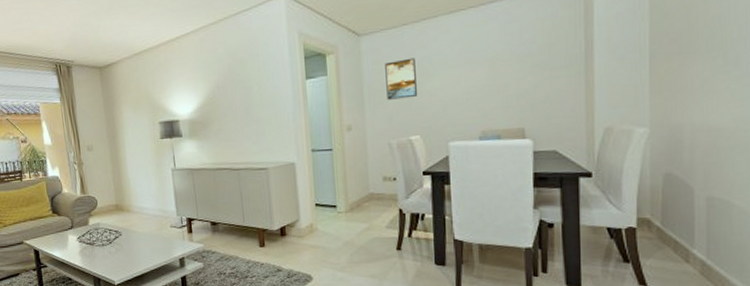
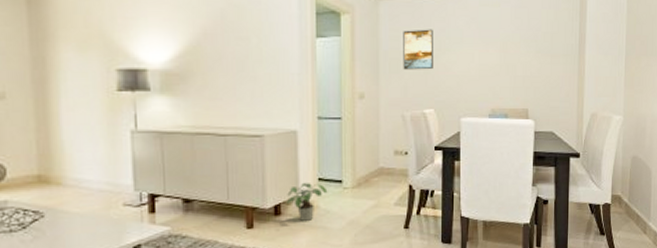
potted plant: none [290,207,324,243] -> present [287,182,328,222]

